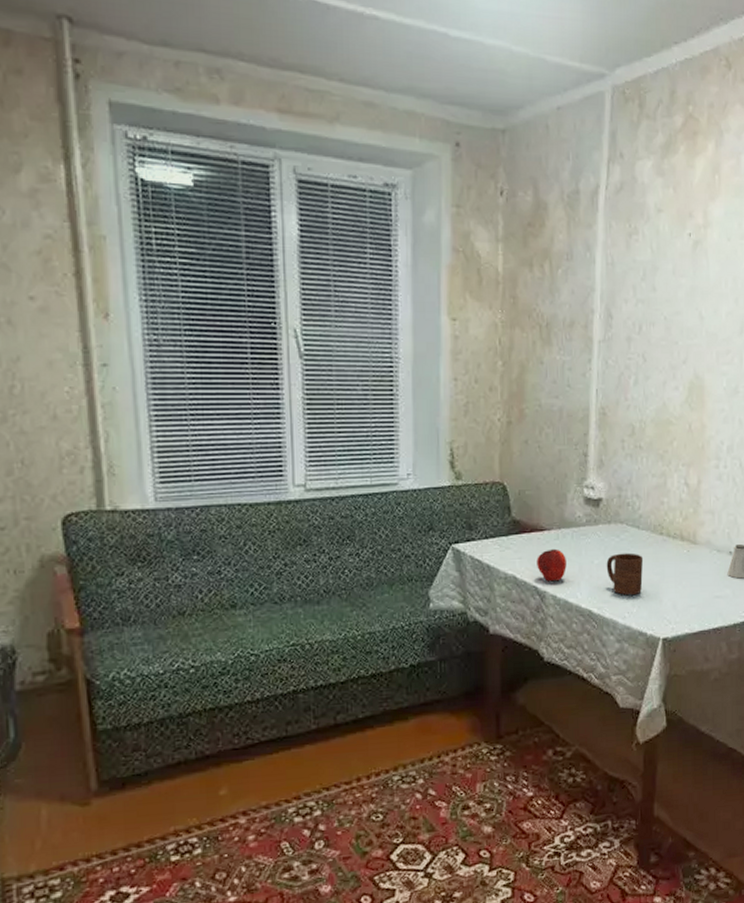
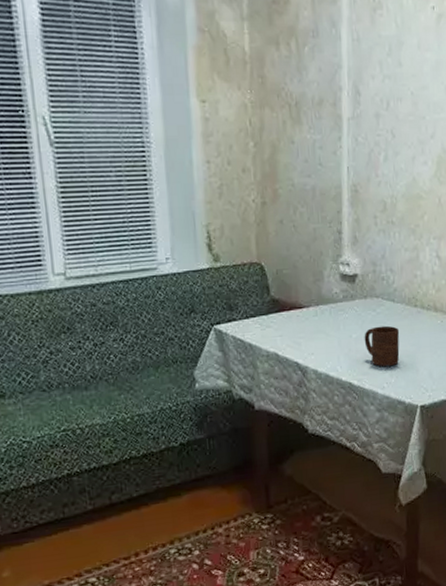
apple: present [537,548,567,582] -> none [297,325,326,357]

